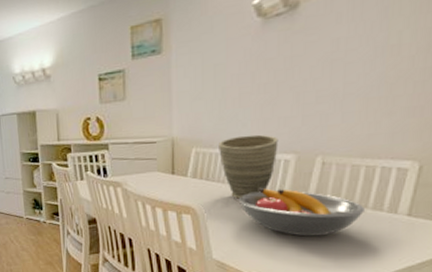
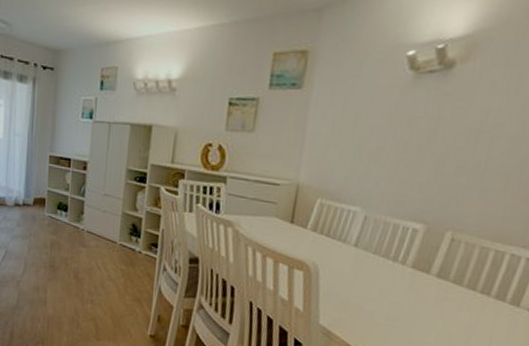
vase: present [219,134,279,199] -> none [345,194,410,263]
fruit bowl: present [238,188,366,237] -> none [357,255,488,318]

